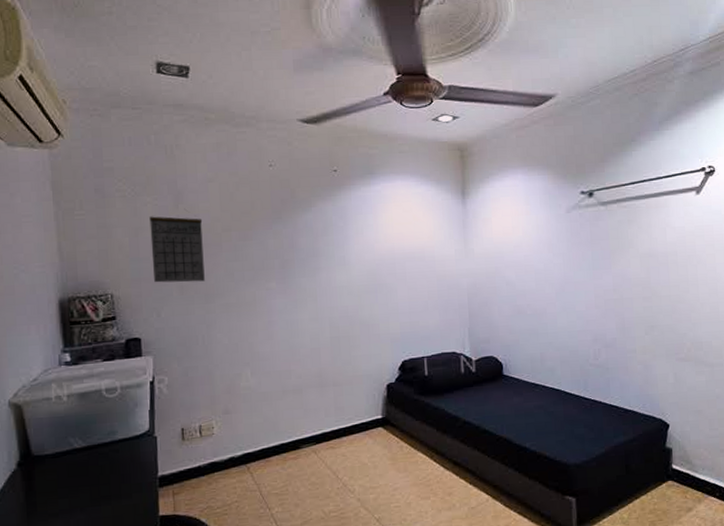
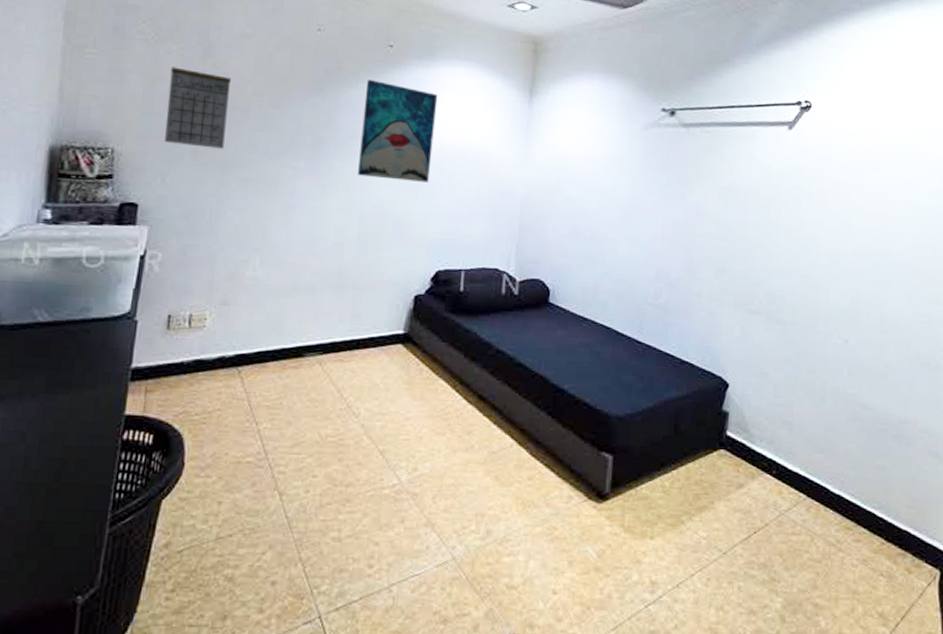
wall art: none [318,203,385,288] -> present [358,80,438,182]

